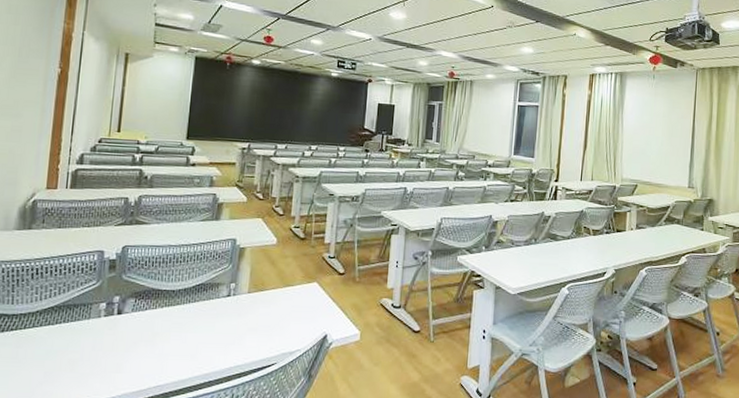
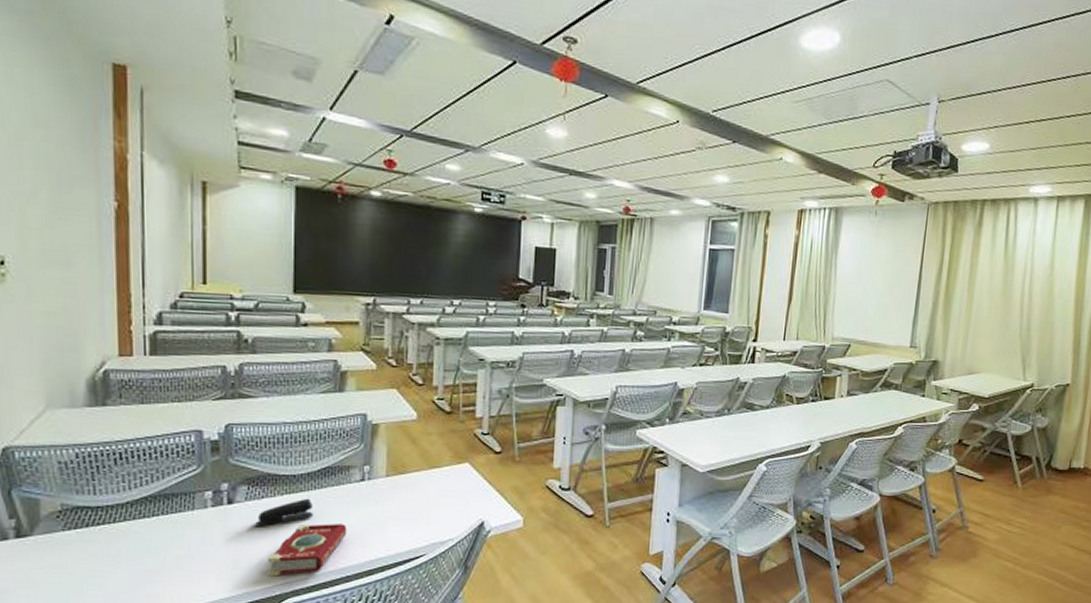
stapler: none [138,310,186,336] -> present [255,498,312,527]
book: none [143,333,213,380] -> present [267,523,347,577]

